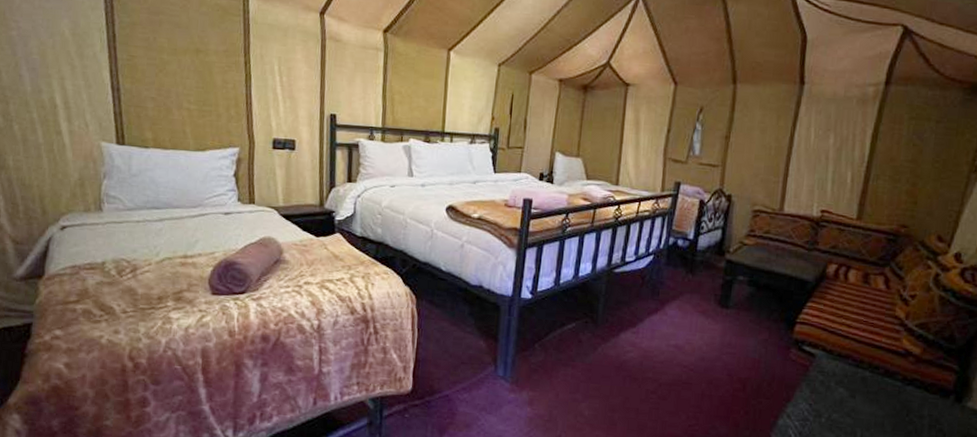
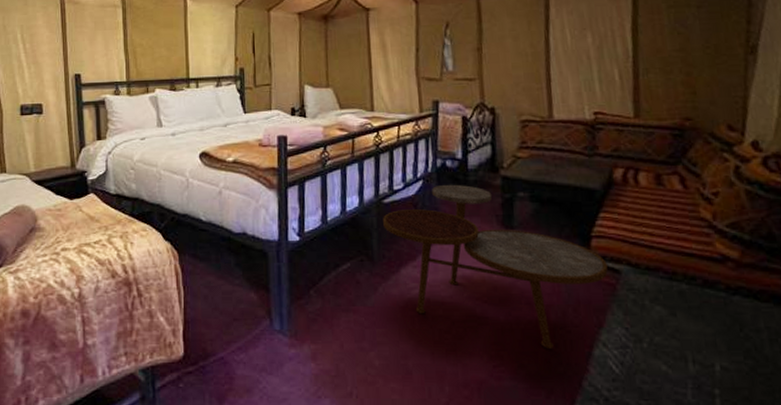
side table: none [611,261,805,415] -> present [383,184,608,348]

